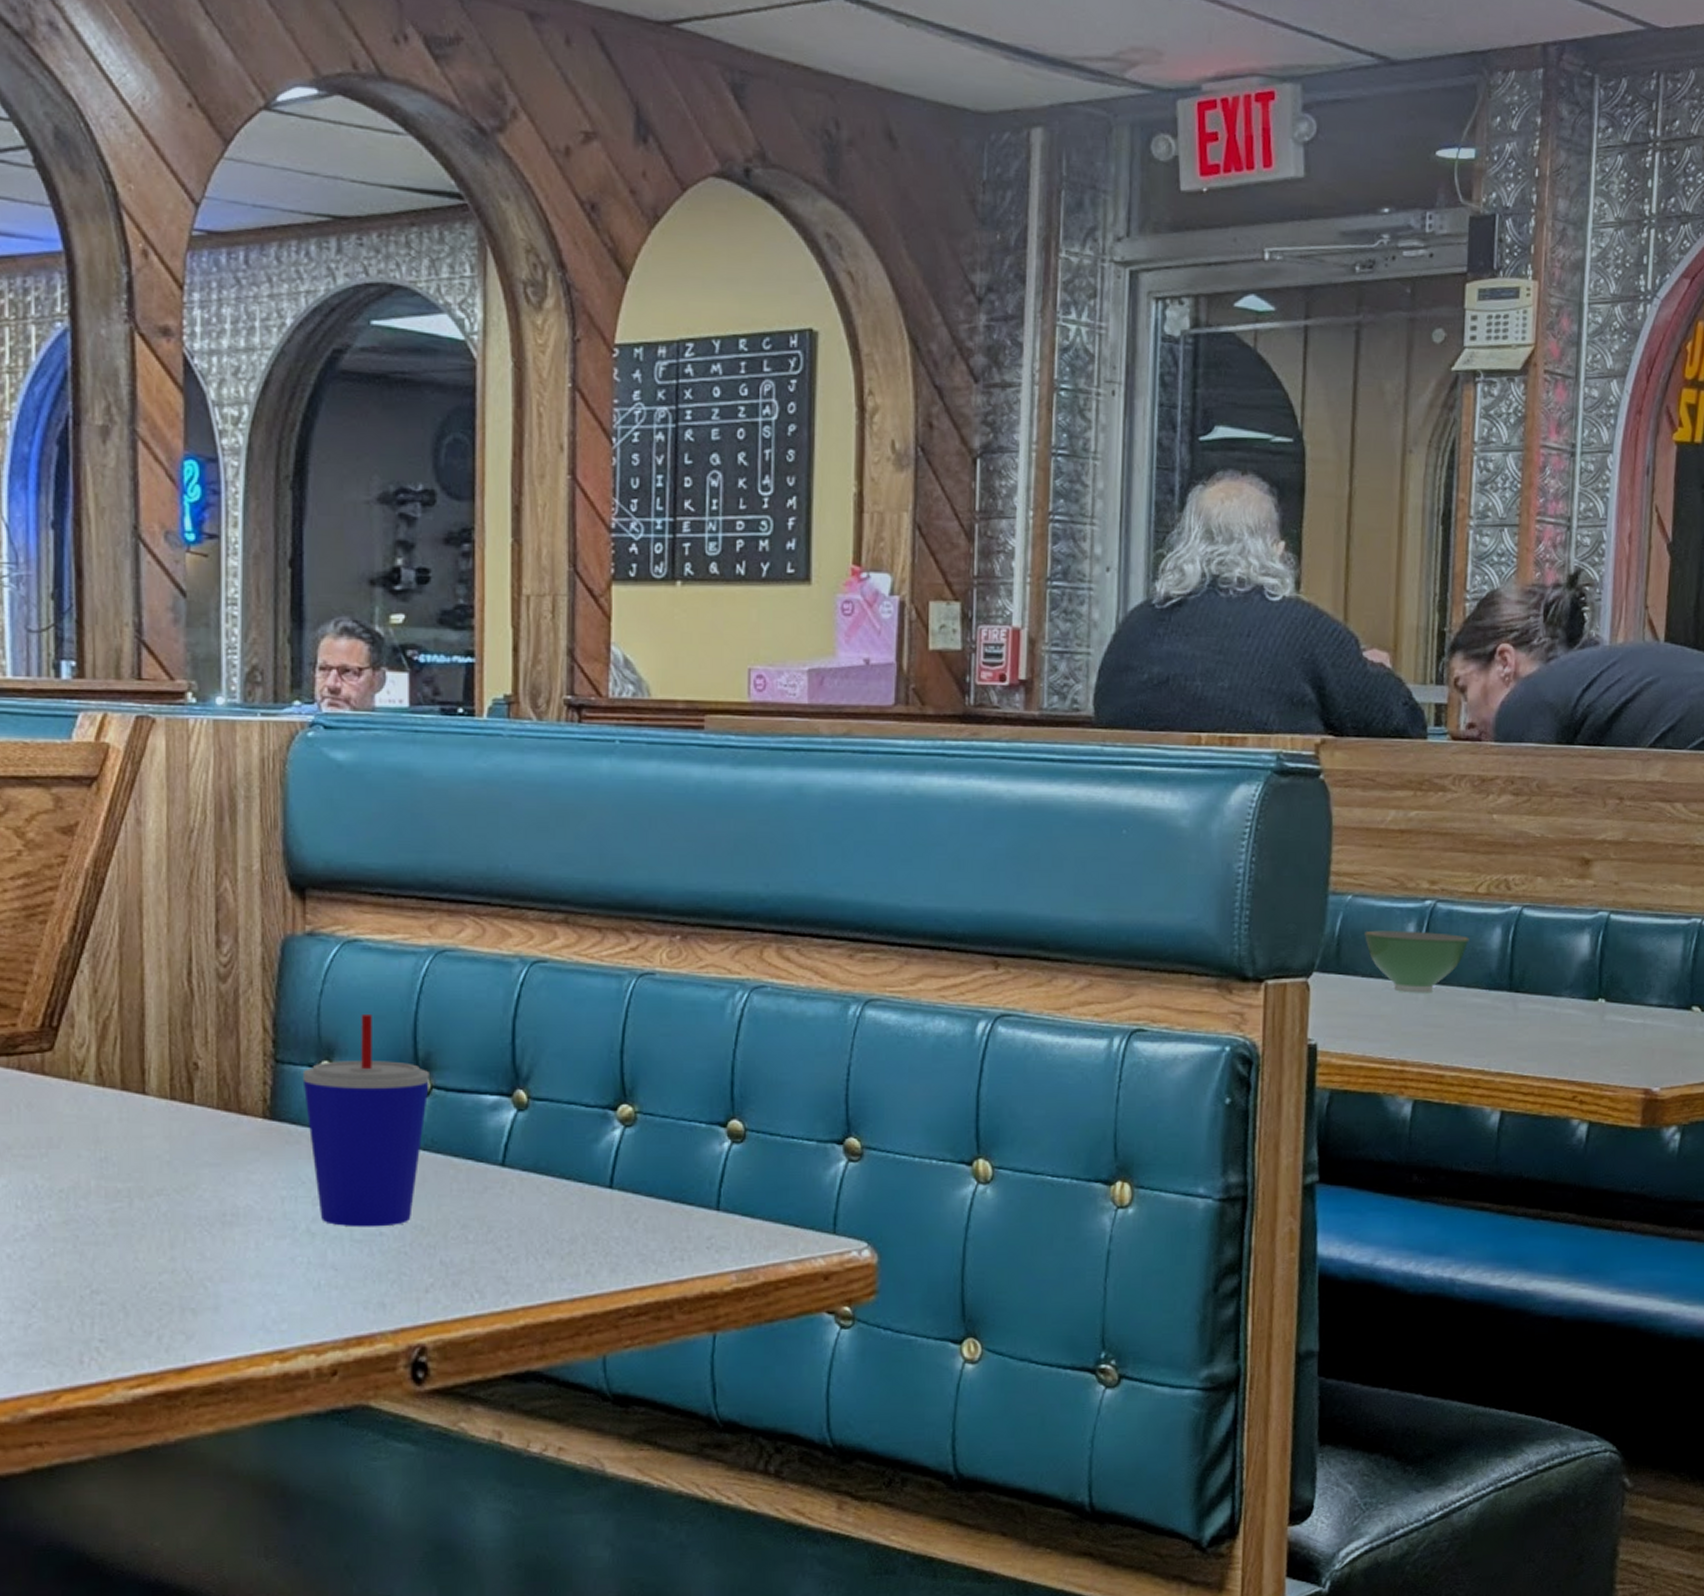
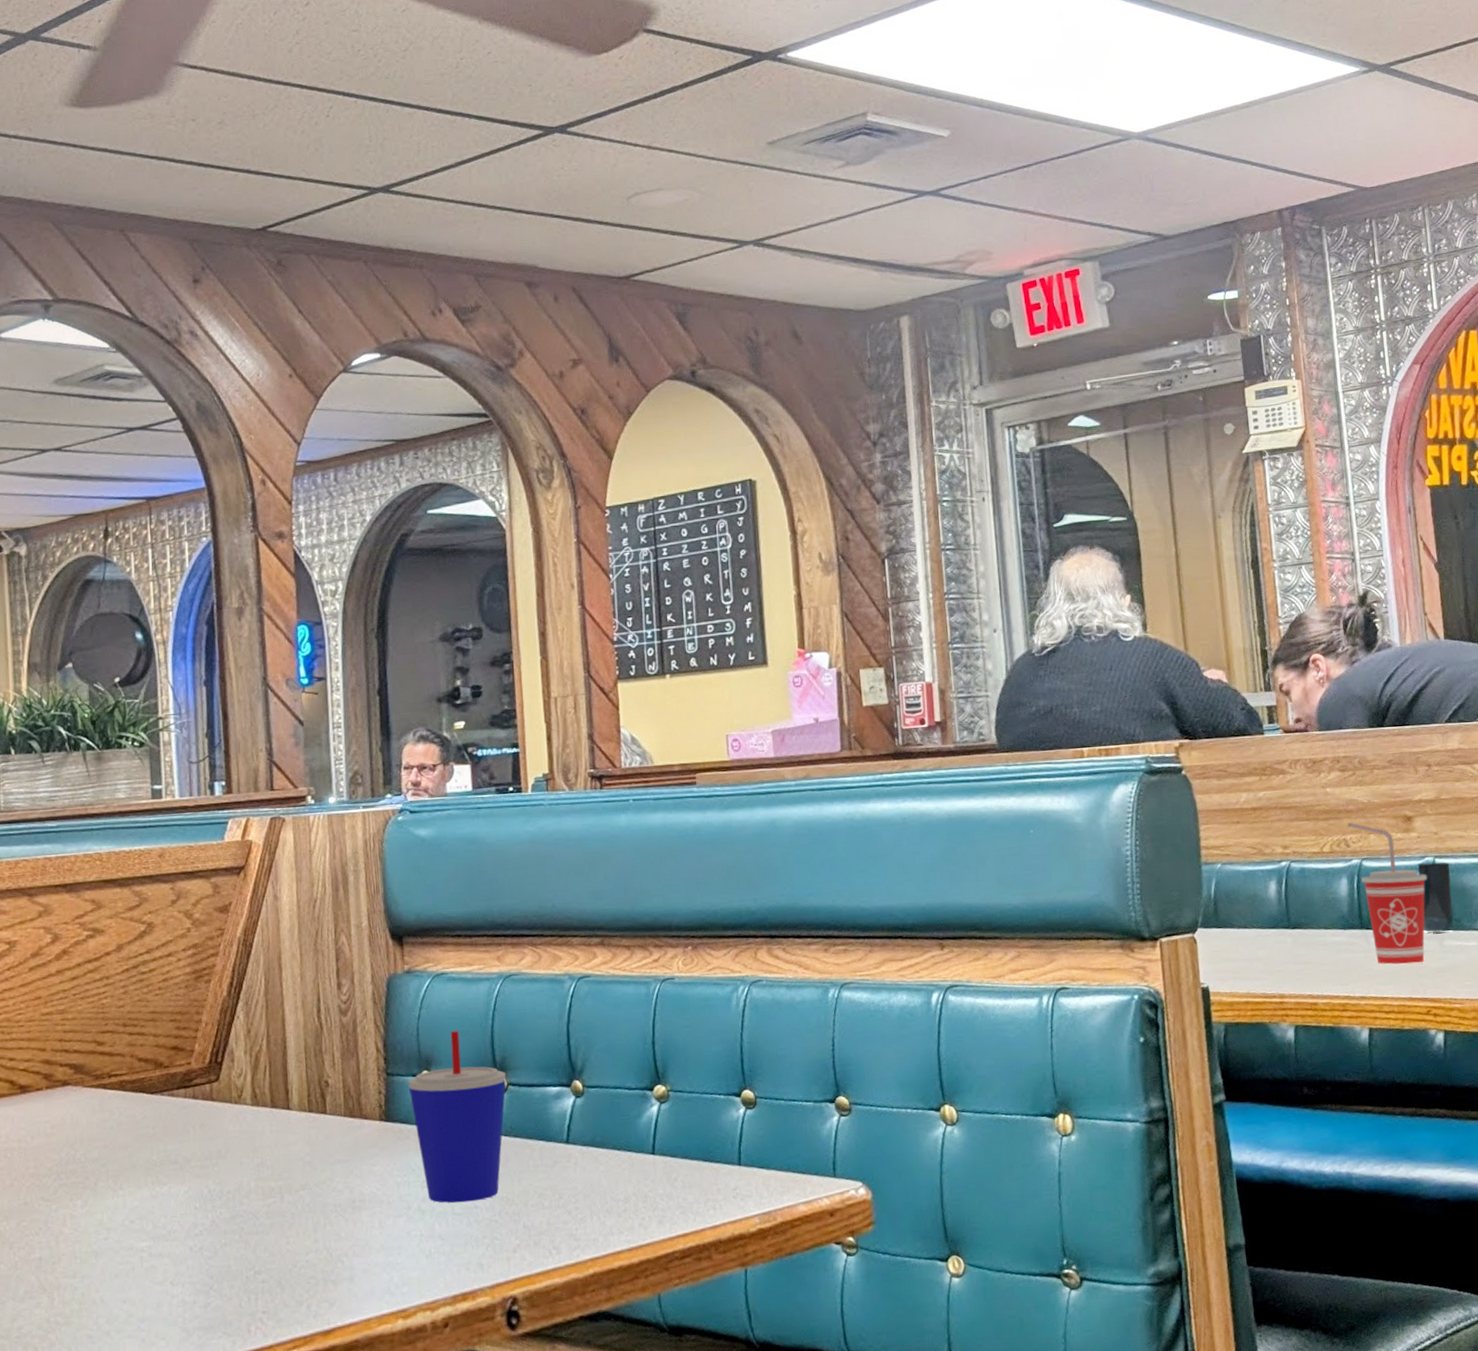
bowl: present [1363,930,1469,993] -> none [1234,887,1322,938]
beverage cup: none [1512,860,1598,1039] -> present [1347,823,1427,965]
cup: none [1584,918,1627,1004] -> present [1418,862,1453,933]

